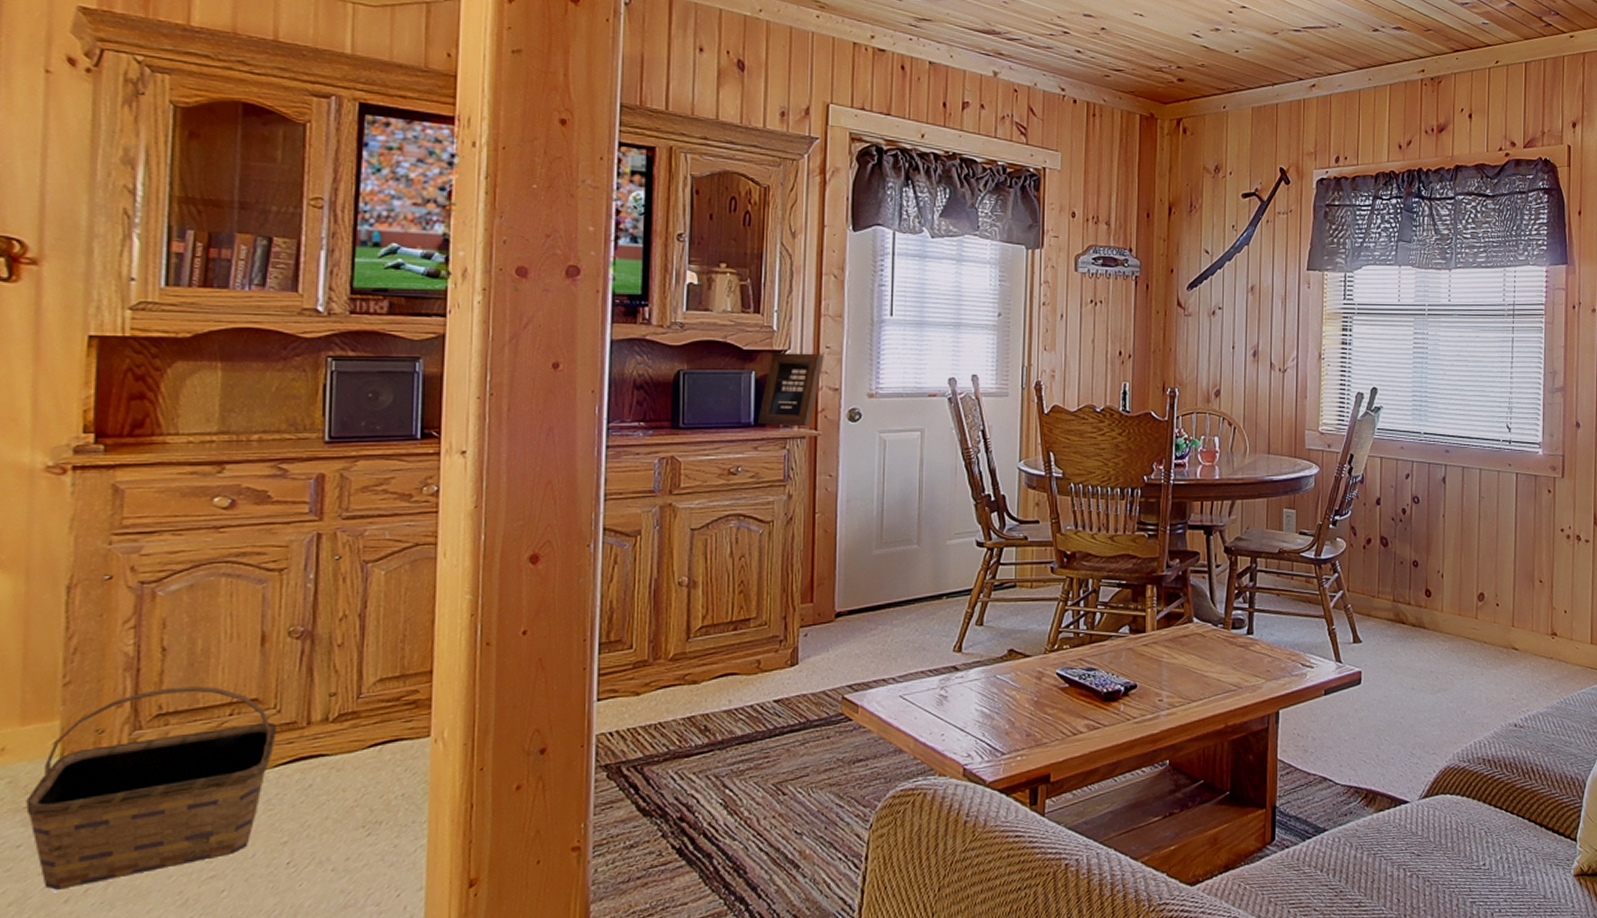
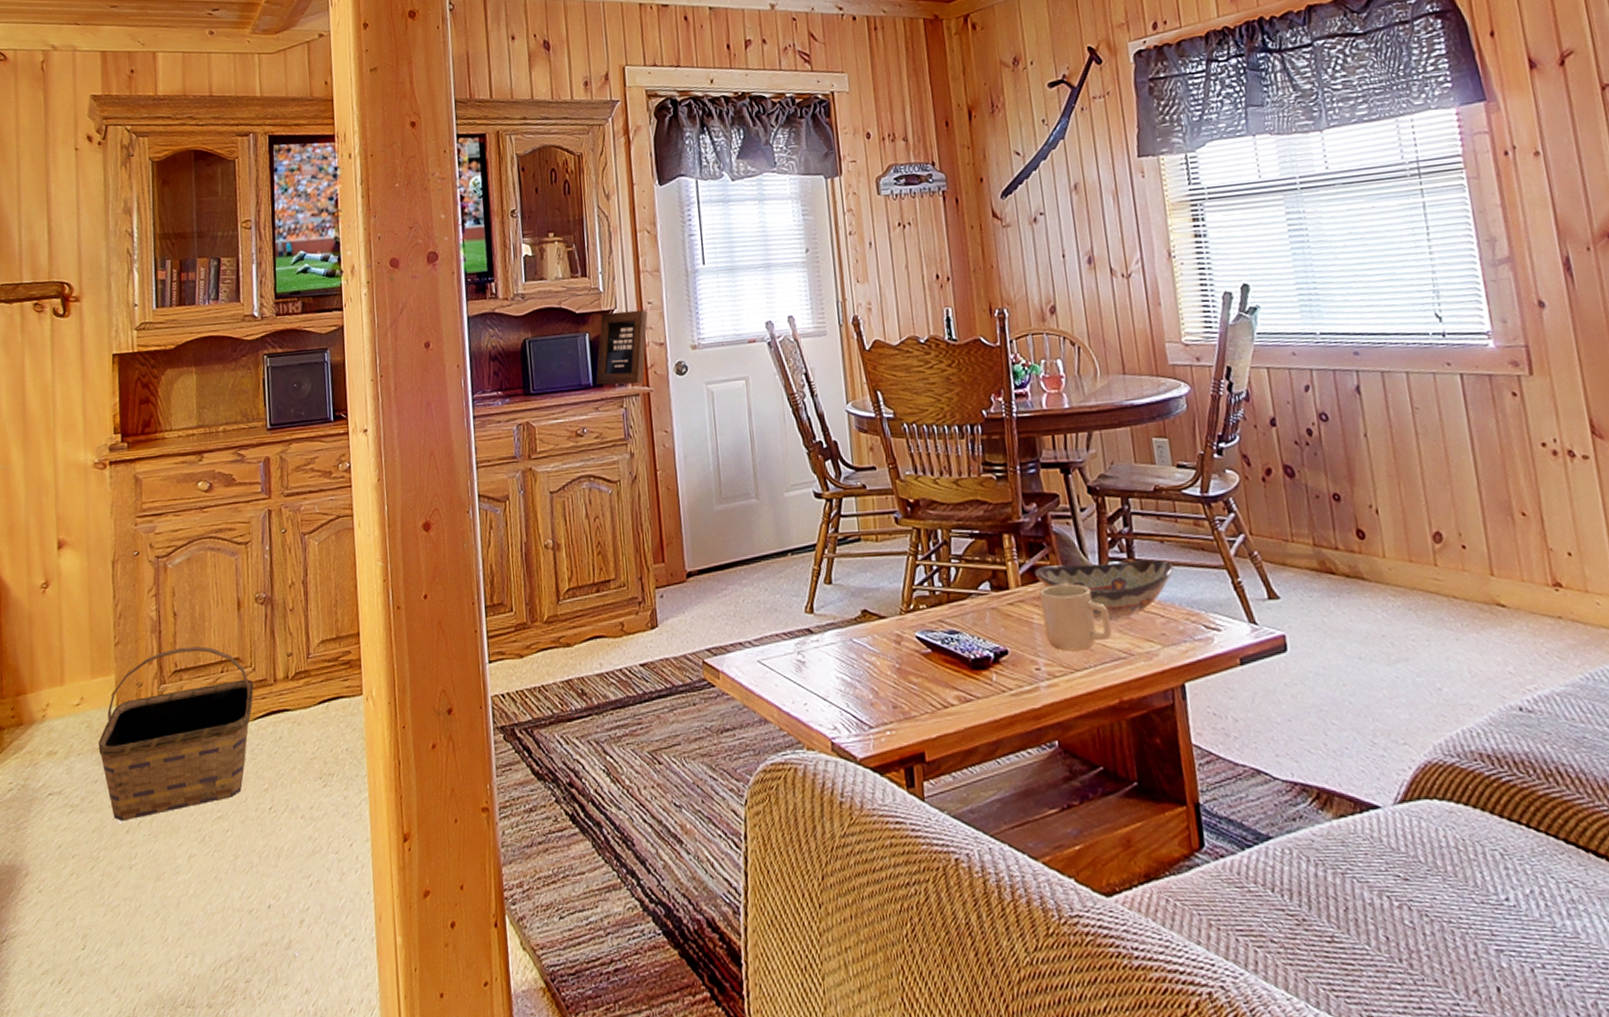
decorative bowl: none [1169,609,1285,659] -> present [1033,559,1175,620]
mug: none [1171,628,1227,685] -> present [1039,583,1112,651]

